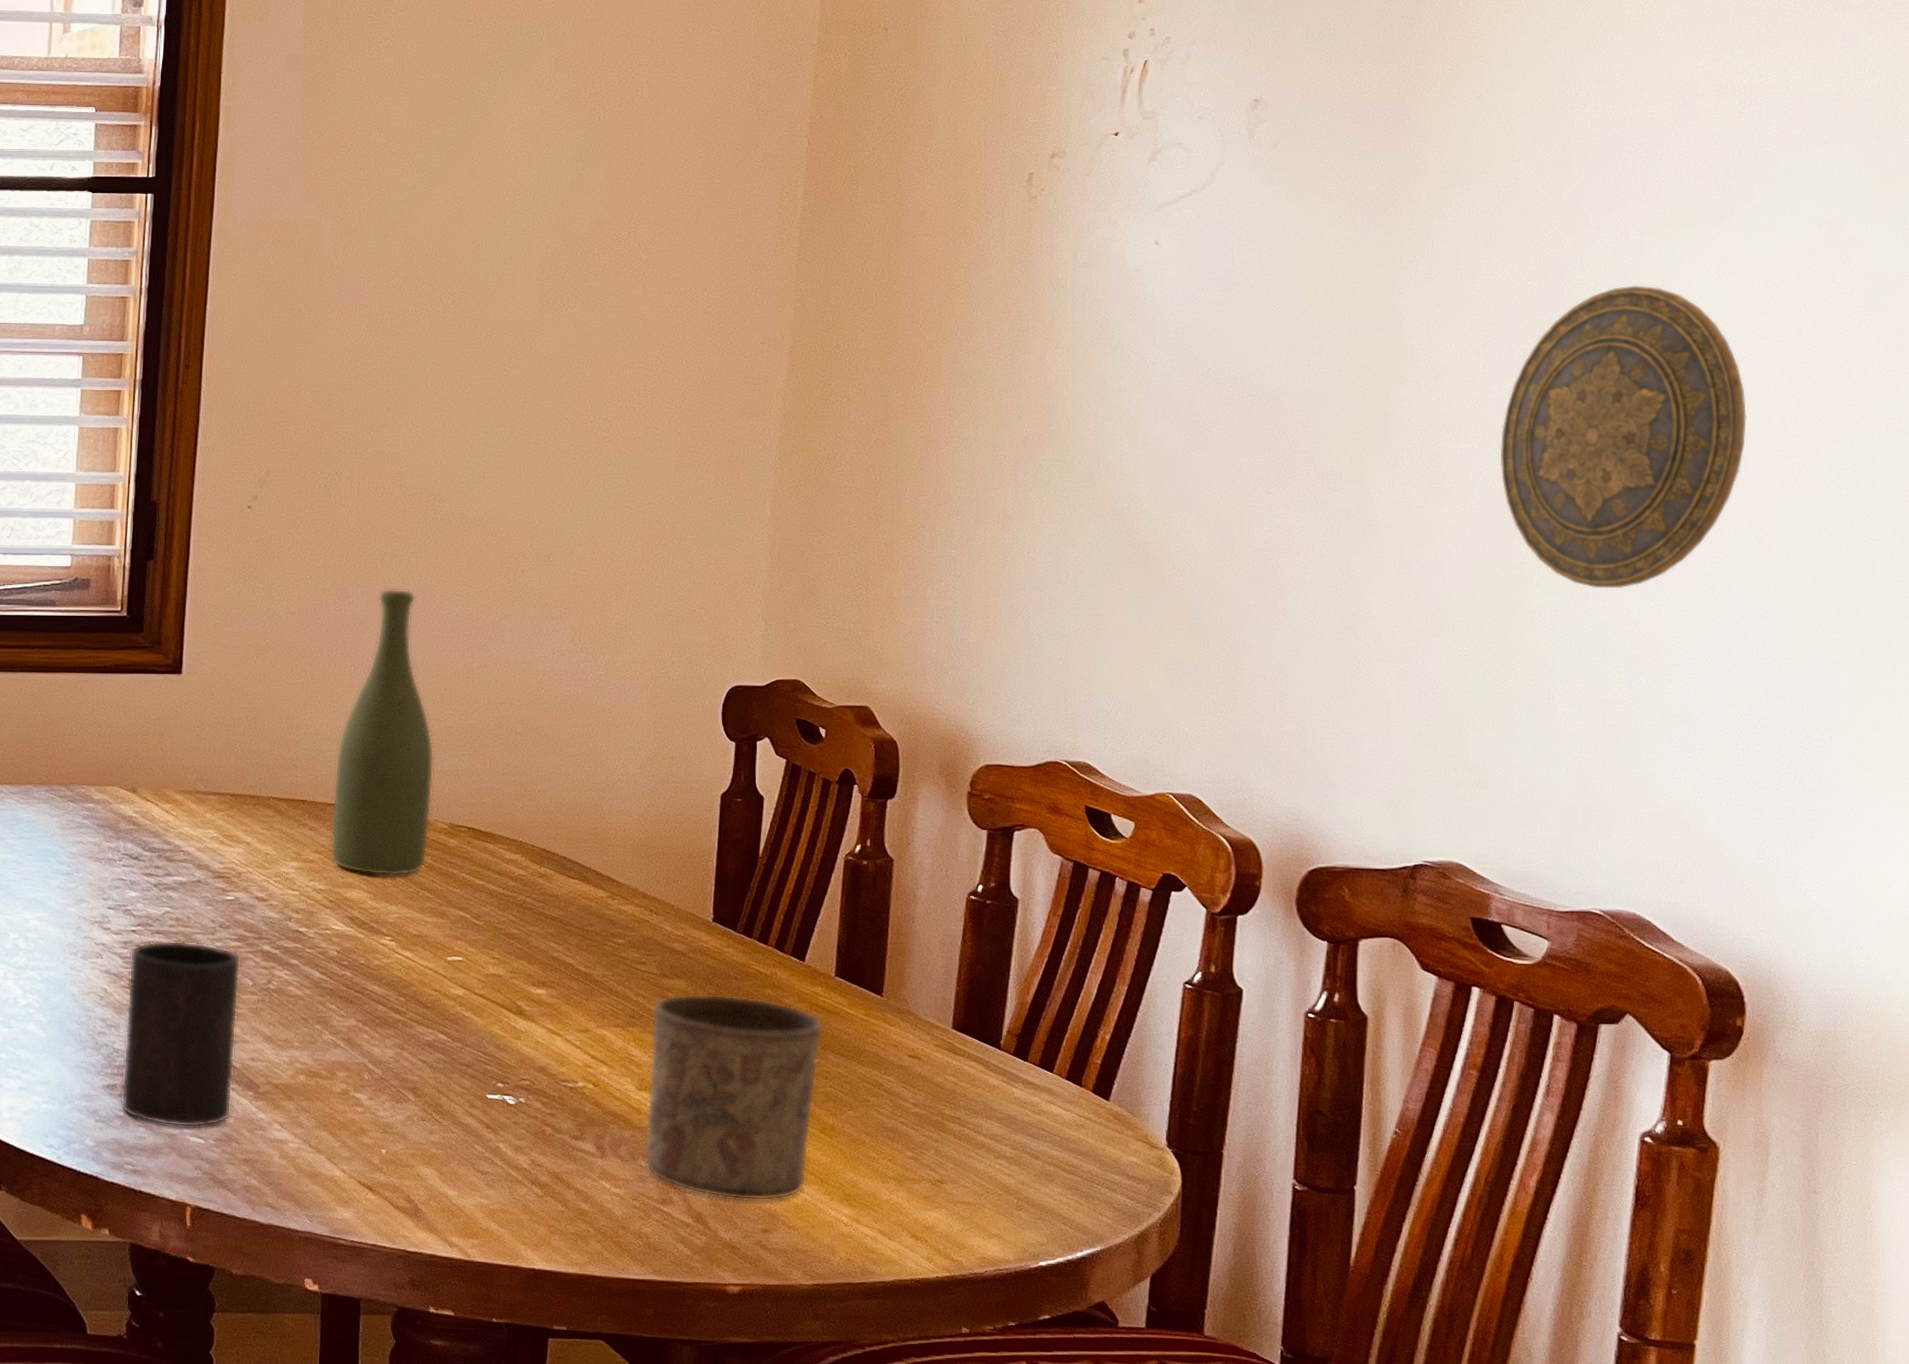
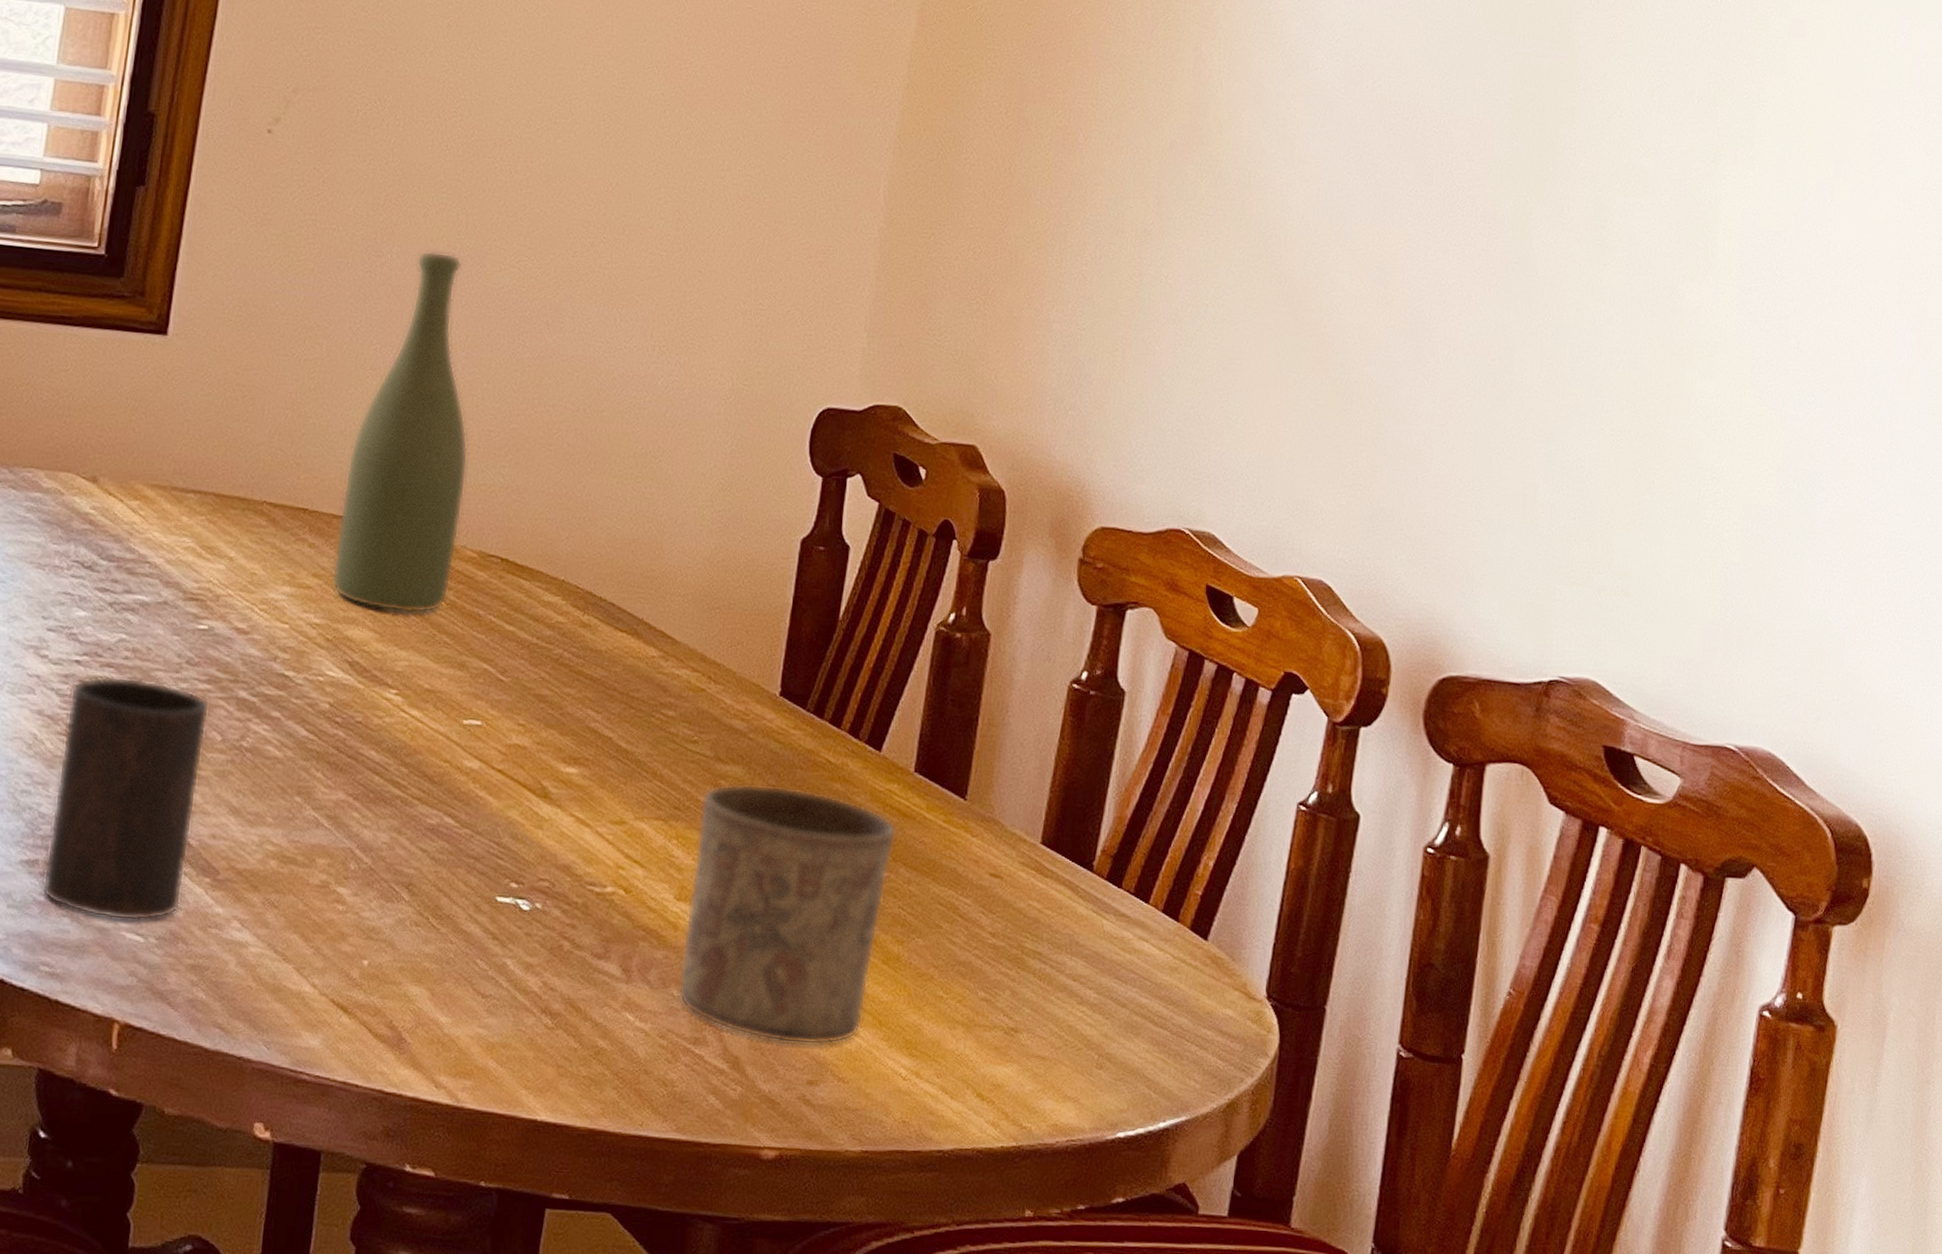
decorative plate: present [1500,285,1747,589] -> none [1666,36,1915,380]

